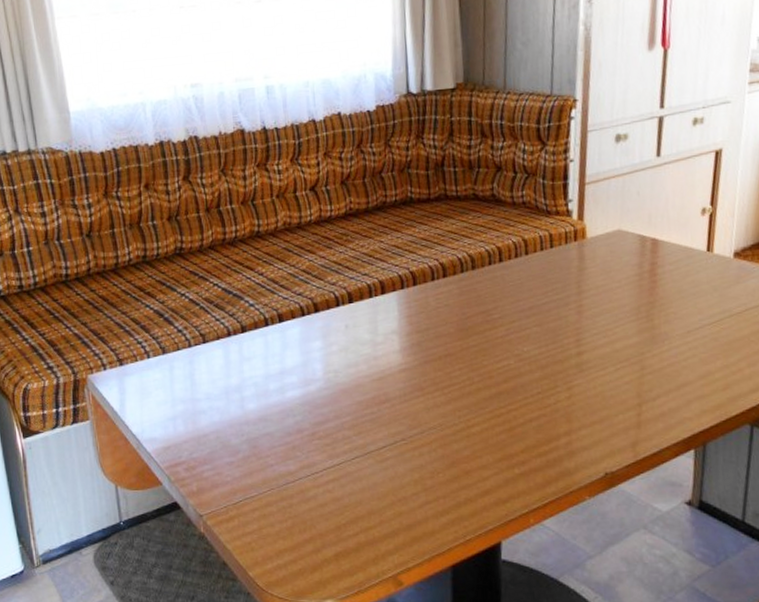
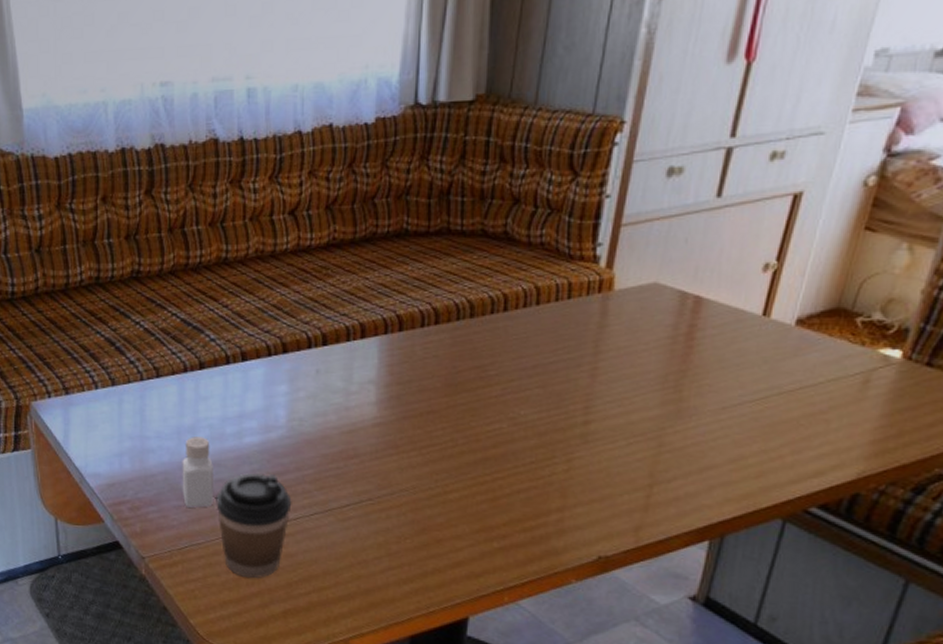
pepper shaker: none [231,395,264,463] -> present [182,437,215,508]
coffee cup: none [265,423,334,526] -> present [216,473,292,579]

